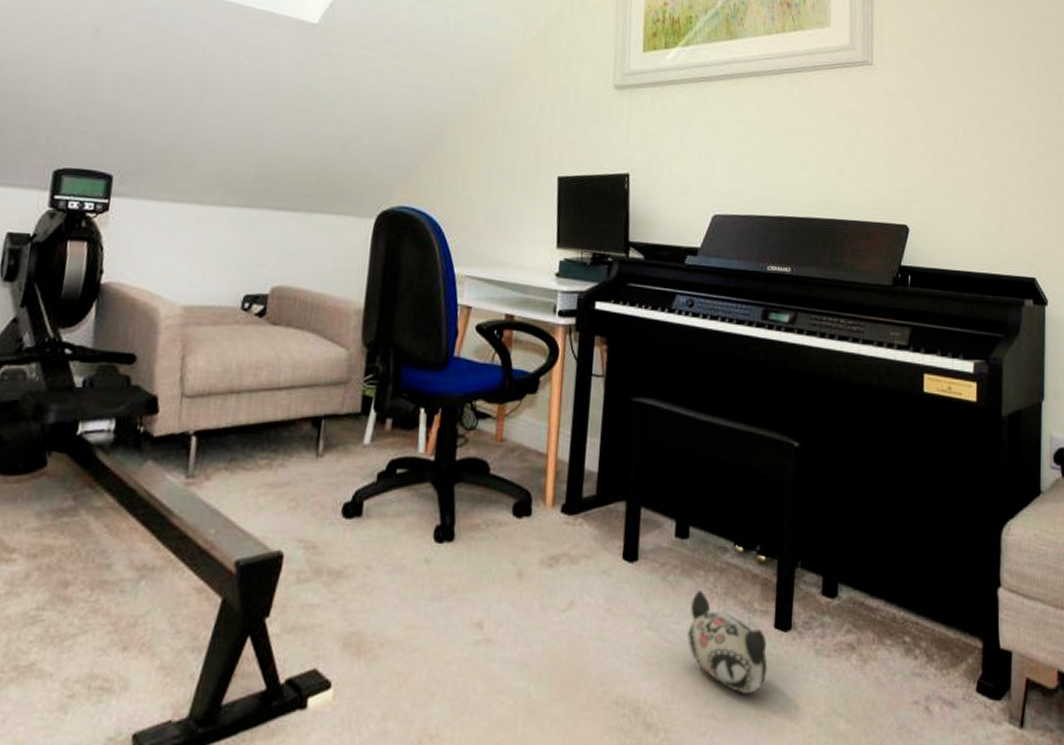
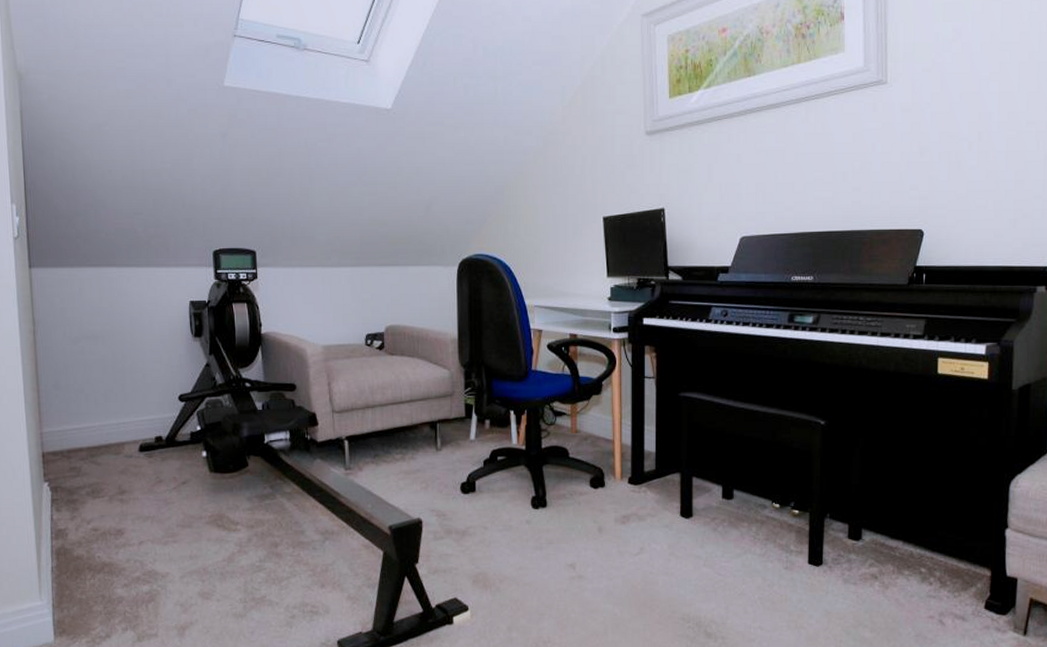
plush toy: present [686,591,768,693] -> none [736,538,804,611]

